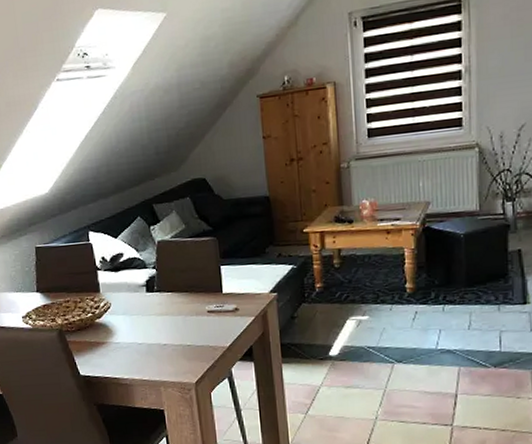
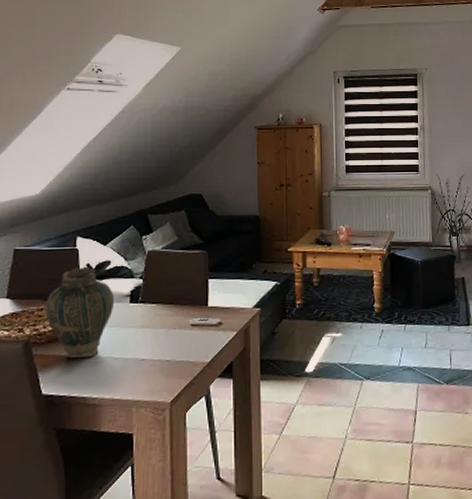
vase: none [71,260,133,344] -> present [45,268,115,359]

